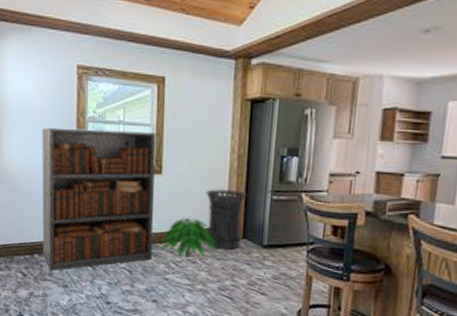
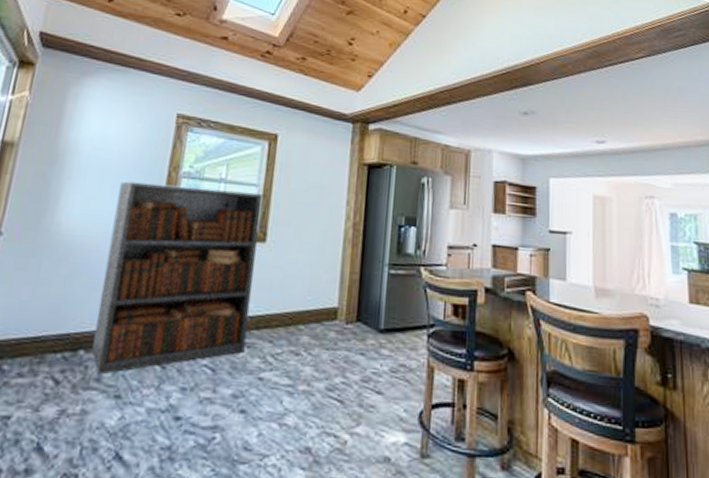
indoor plant: present [159,216,218,257] -> none [256,294,328,348]
trash can: present [206,188,247,251] -> none [315,260,363,337]

